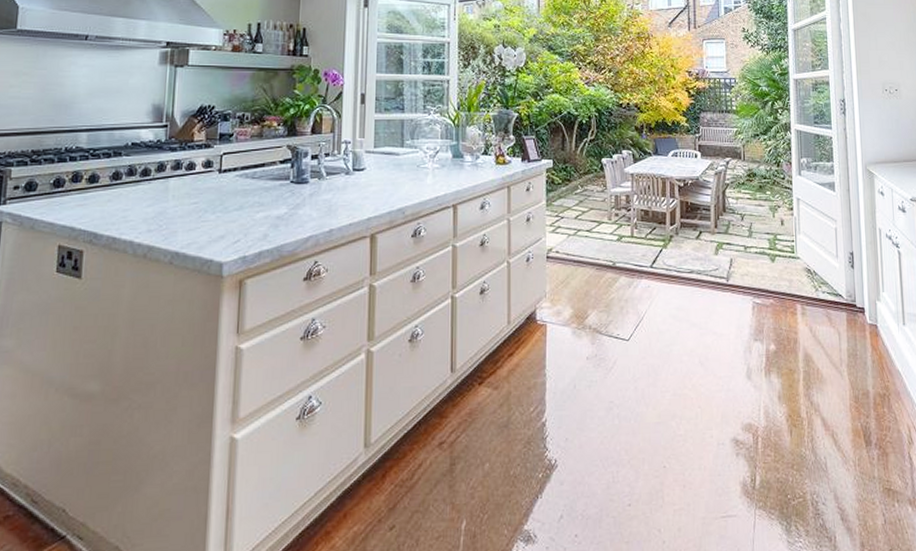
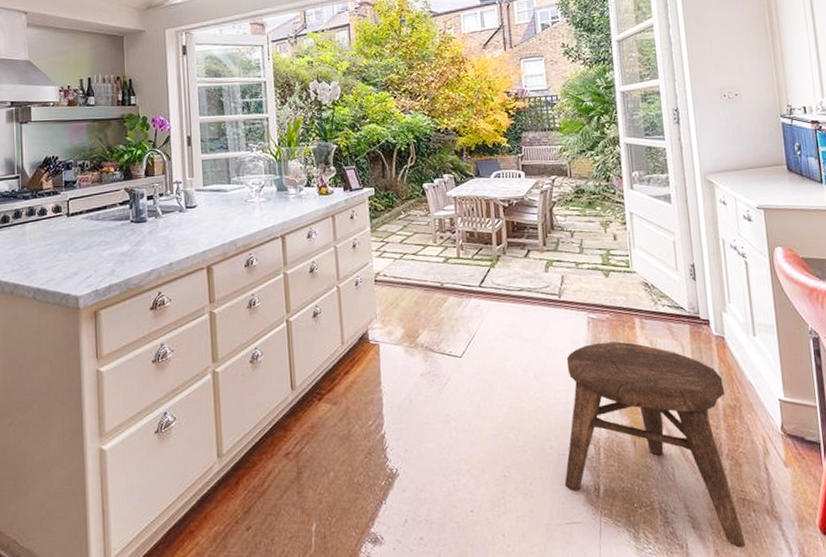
stool: none [722,327,889,540] -> present [564,341,746,548]

